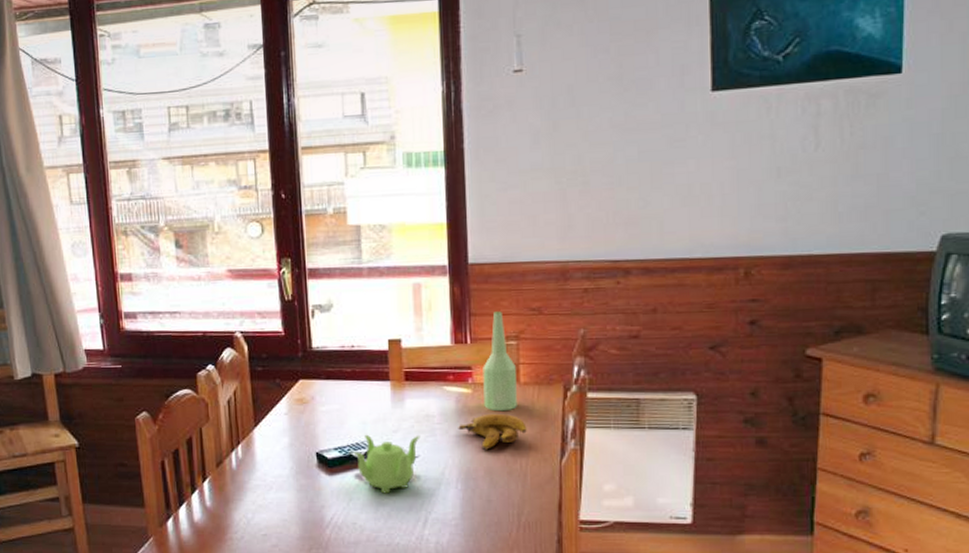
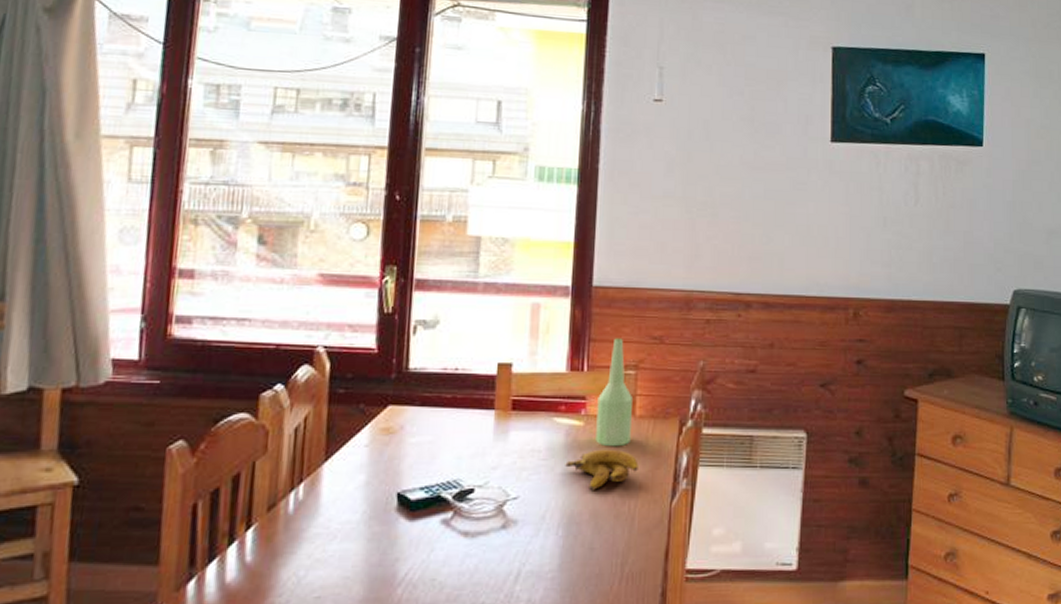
teapot: present [353,434,420,494] -> none [442,471,522,543]

